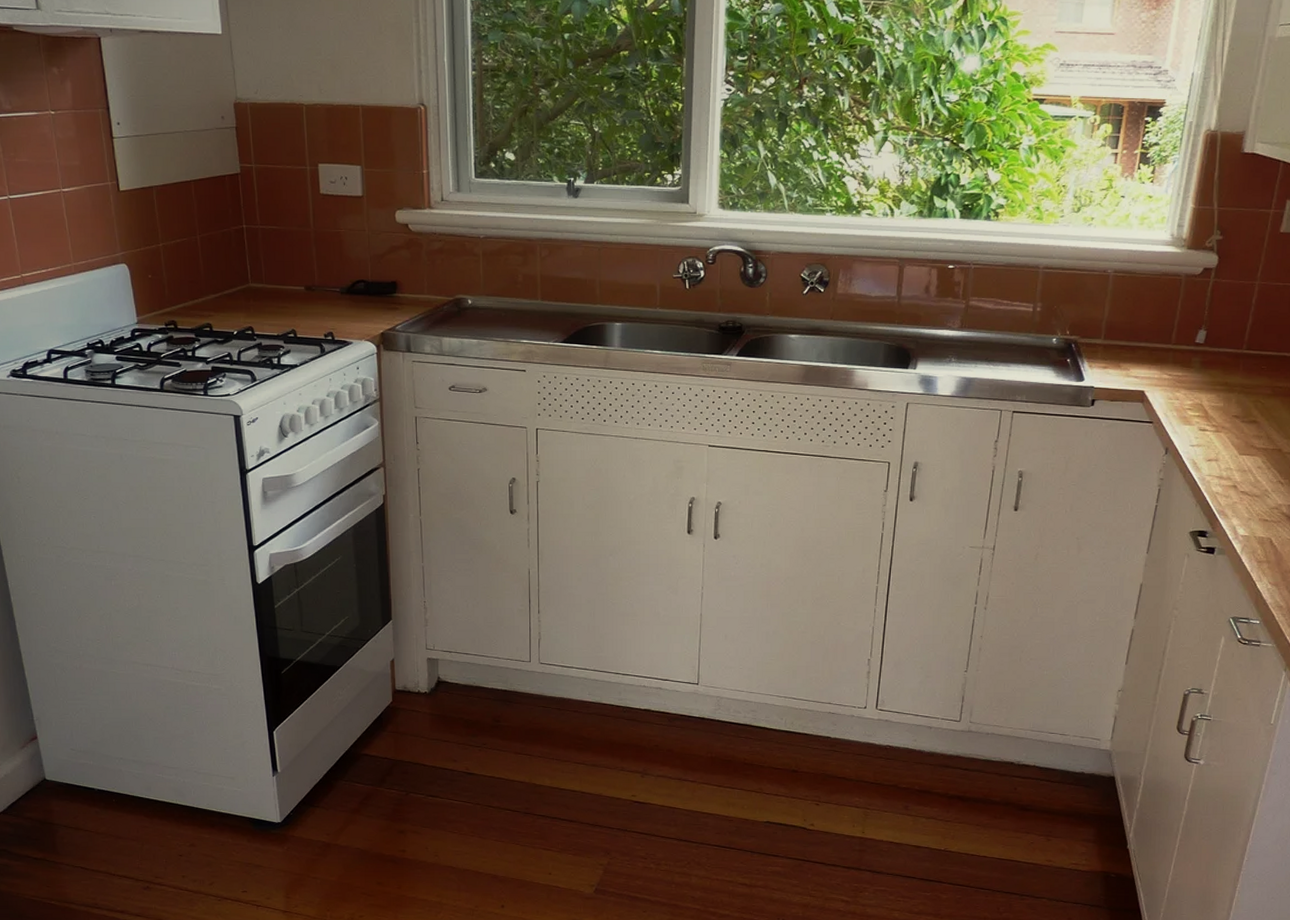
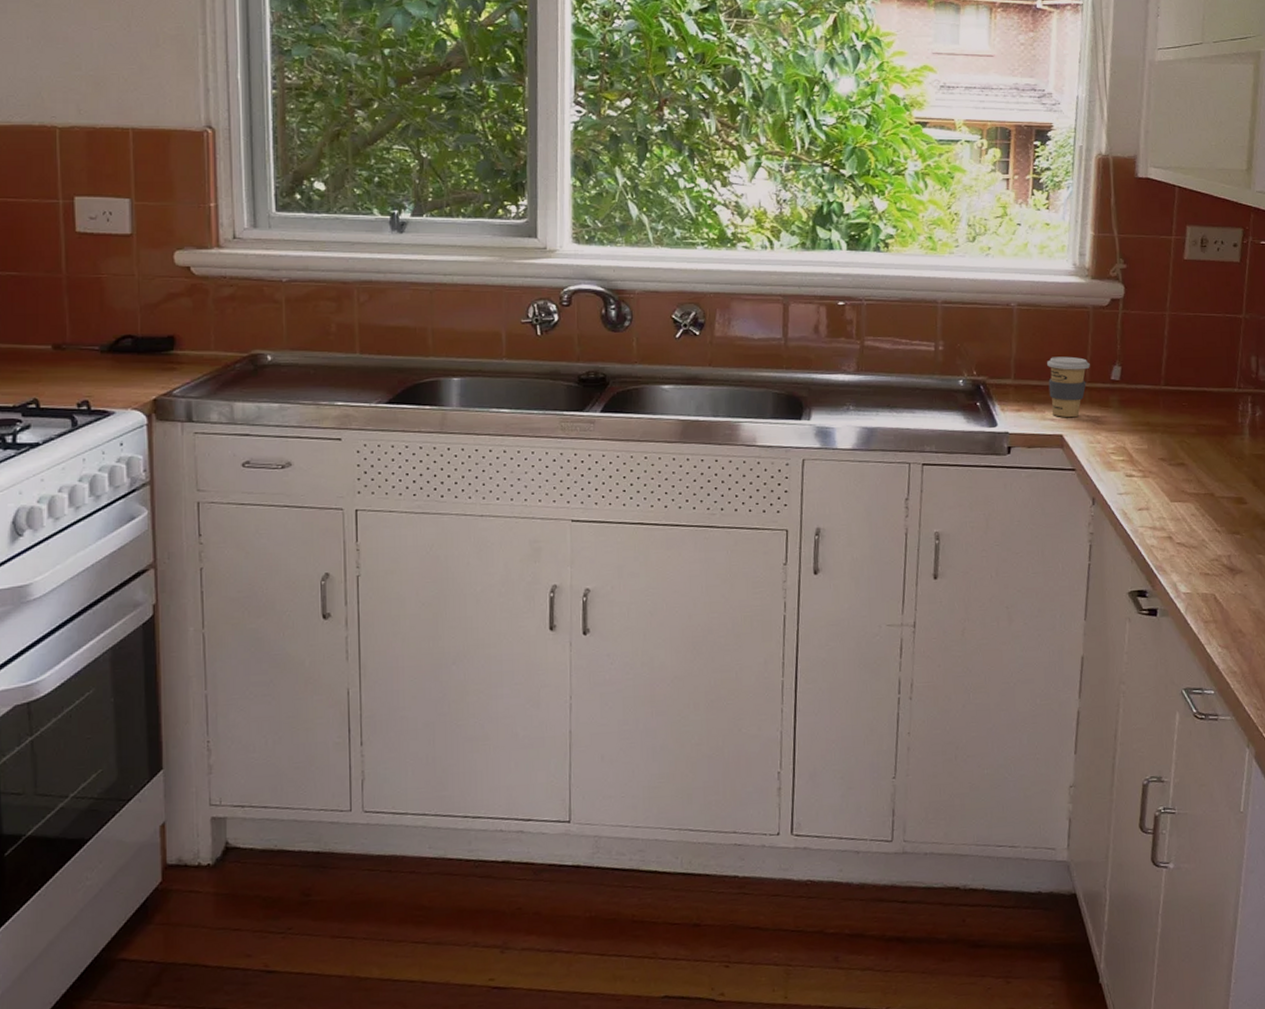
coffee cup: none [1135,320,1177,376] -> present [1047,356,1090,418]

